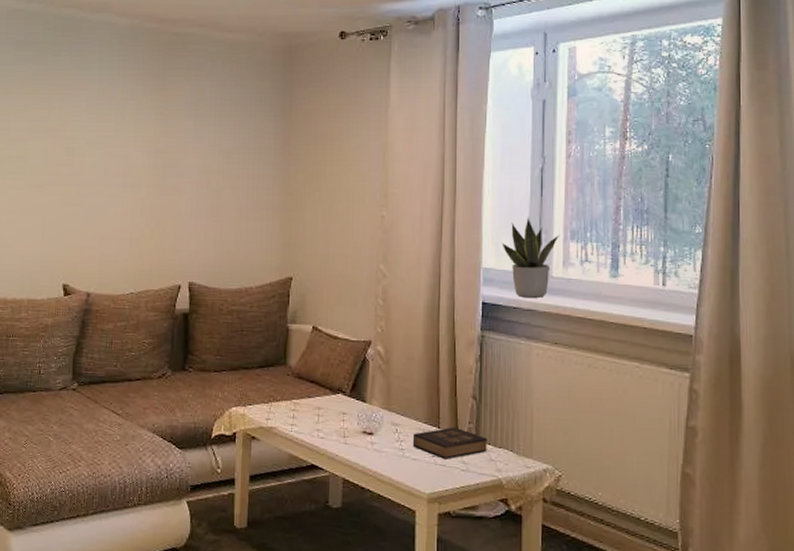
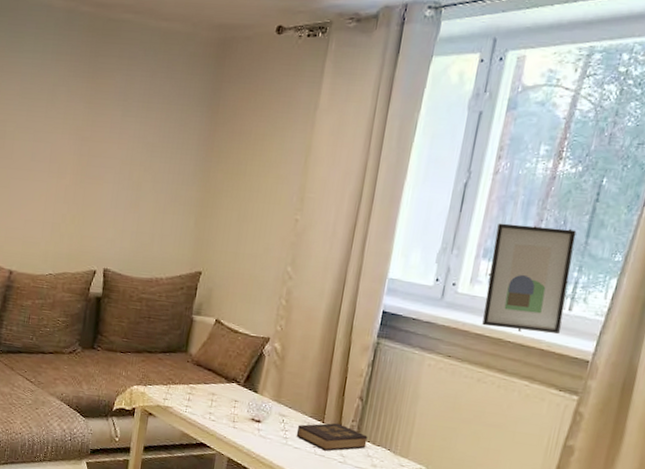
potted plant: present [501,216,560,298] -> none [411,231,473,312]
picture frame: none [579,204,658,311] -> present [482,223,577,334]

